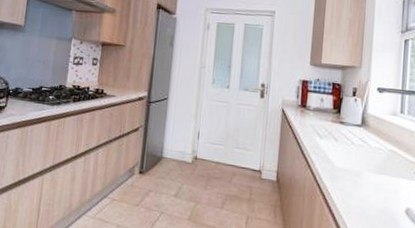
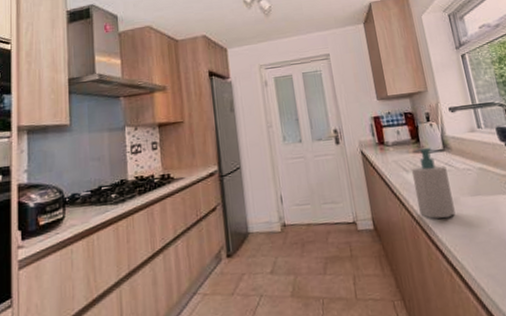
soap bottle: none [322,119,359,188] -> present [411,147,456,219]

